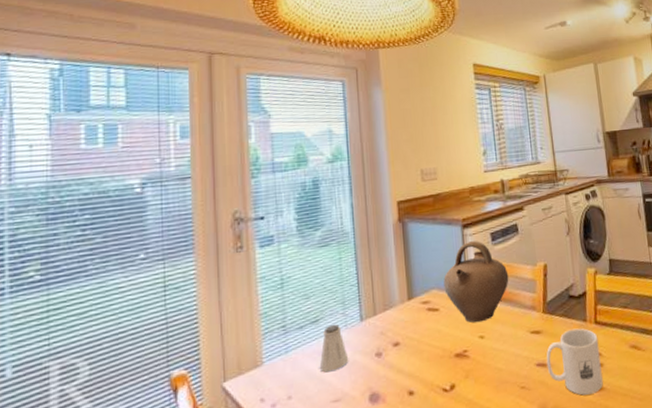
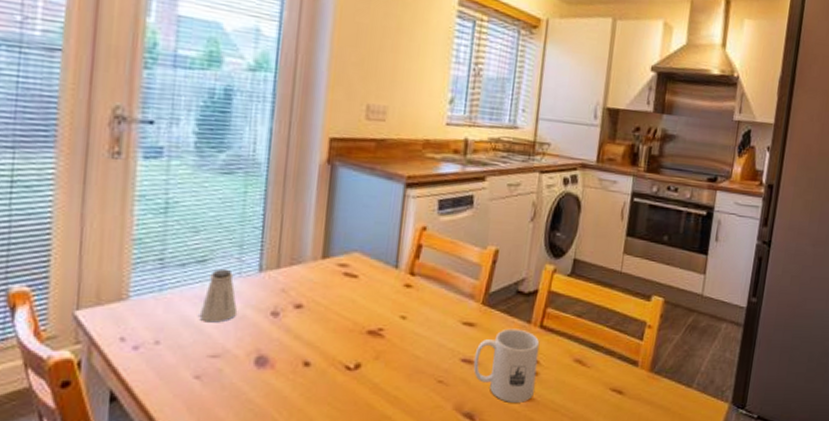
jug: present [443,241,509,323] -> none [369,204,451,301]

